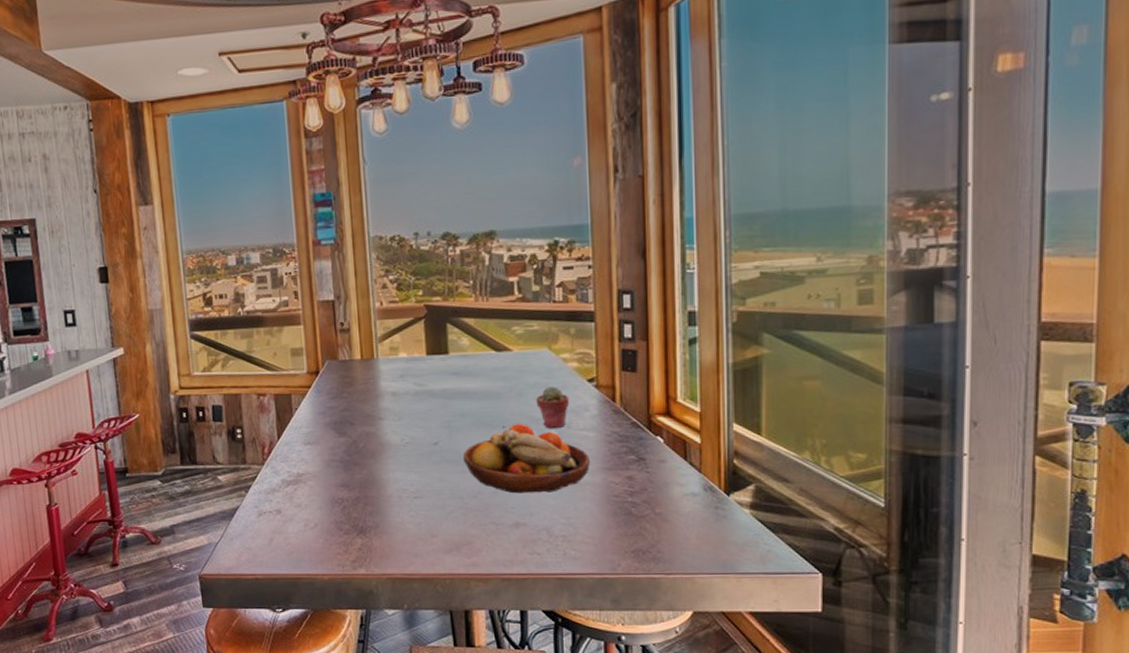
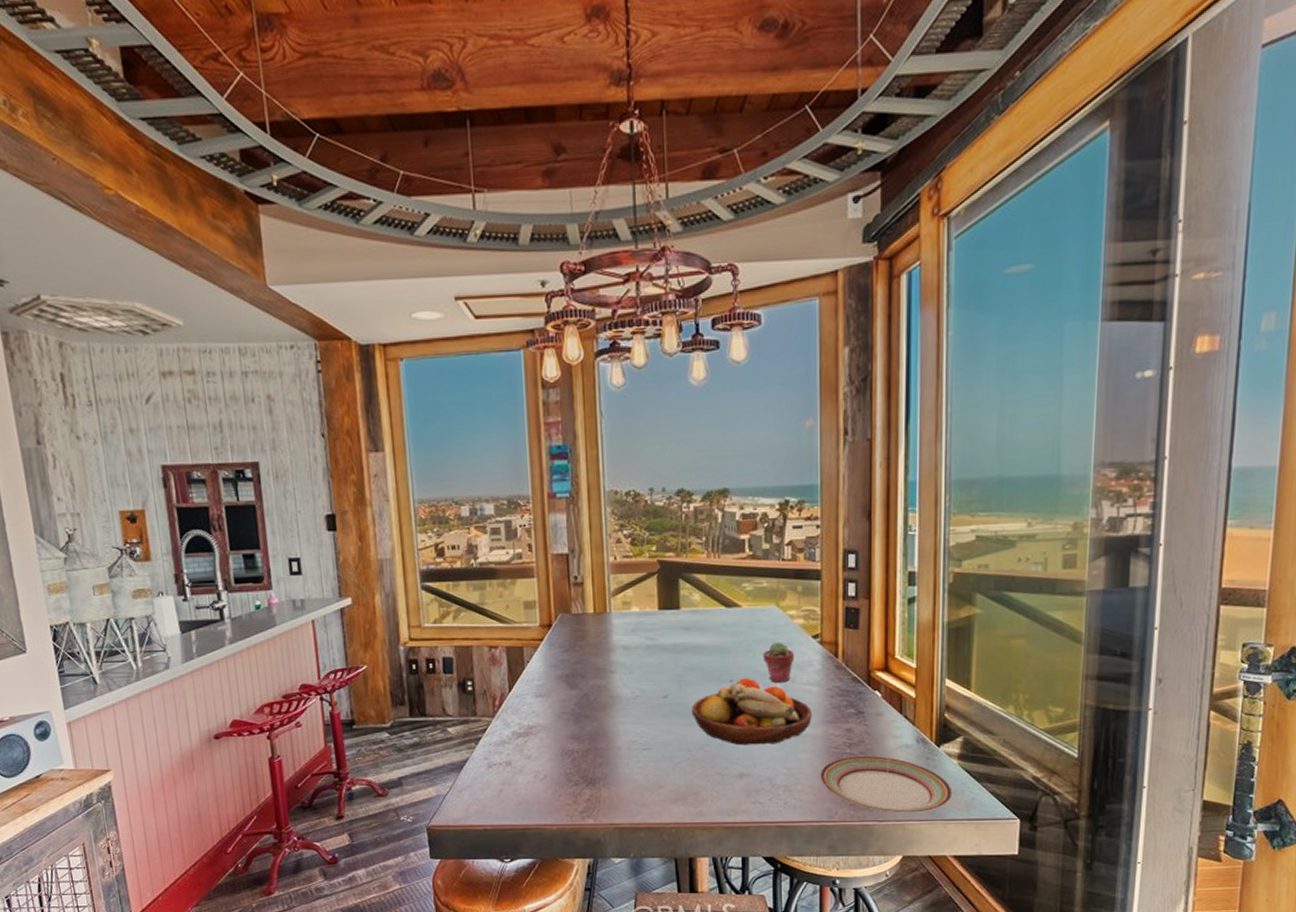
plate: none [601,504,746,566] -> present [820,755,953,813]

